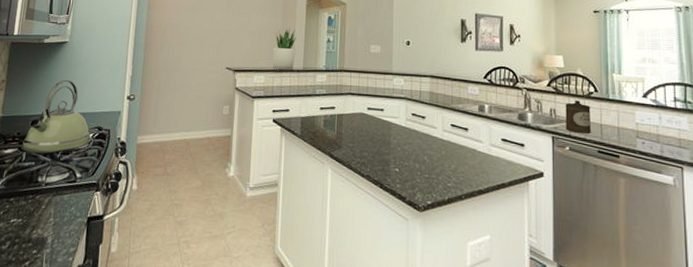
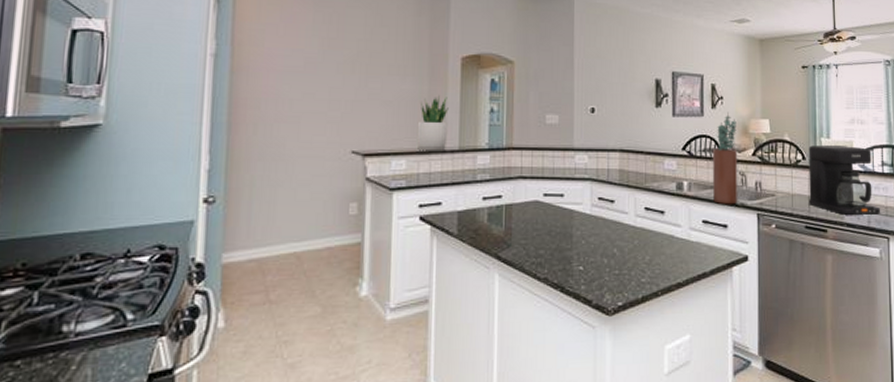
kettle: present [21,79,92,154] -> none [29,179,149,292]
vase: none [510,48,534,128] -> present [712,111,738,205]
canister: present [565,100,591,133] -> none [771,170,798,207]
coffee maker: none [601,80,674,145] -> present [808,145,881,215]

